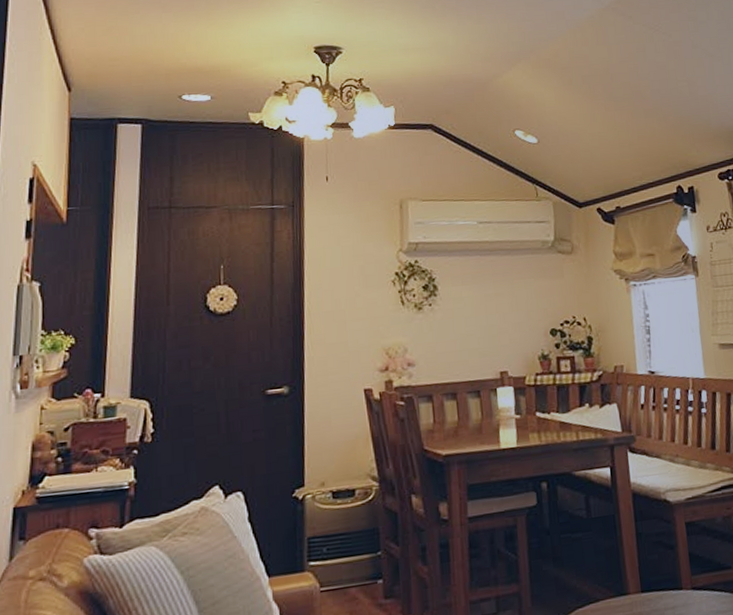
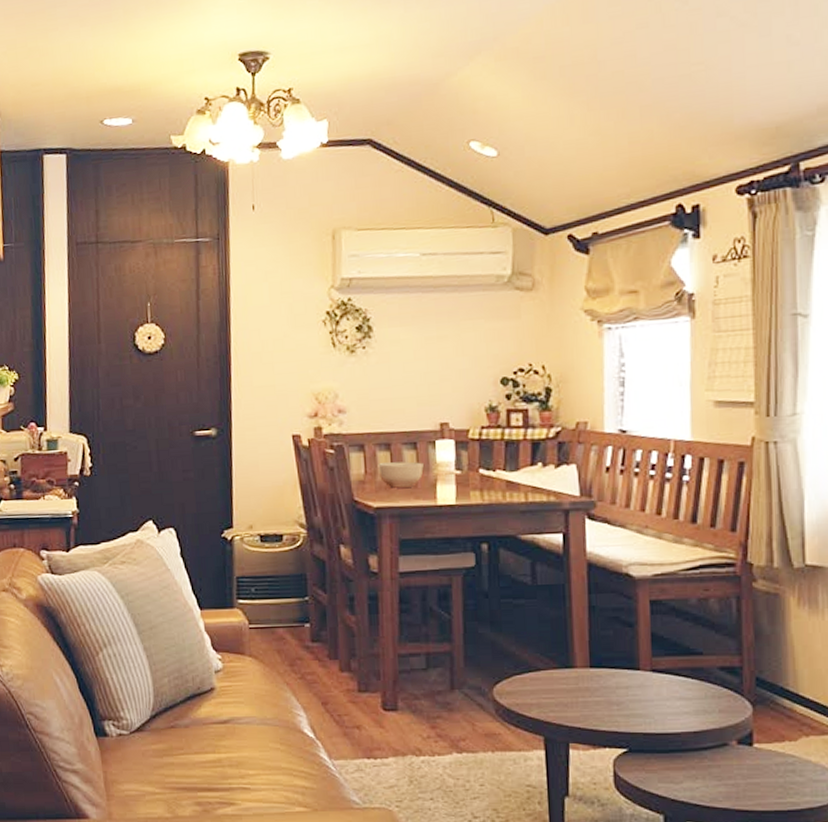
bowl: none [445,409,487,435] -> present [378,461,424,488]

